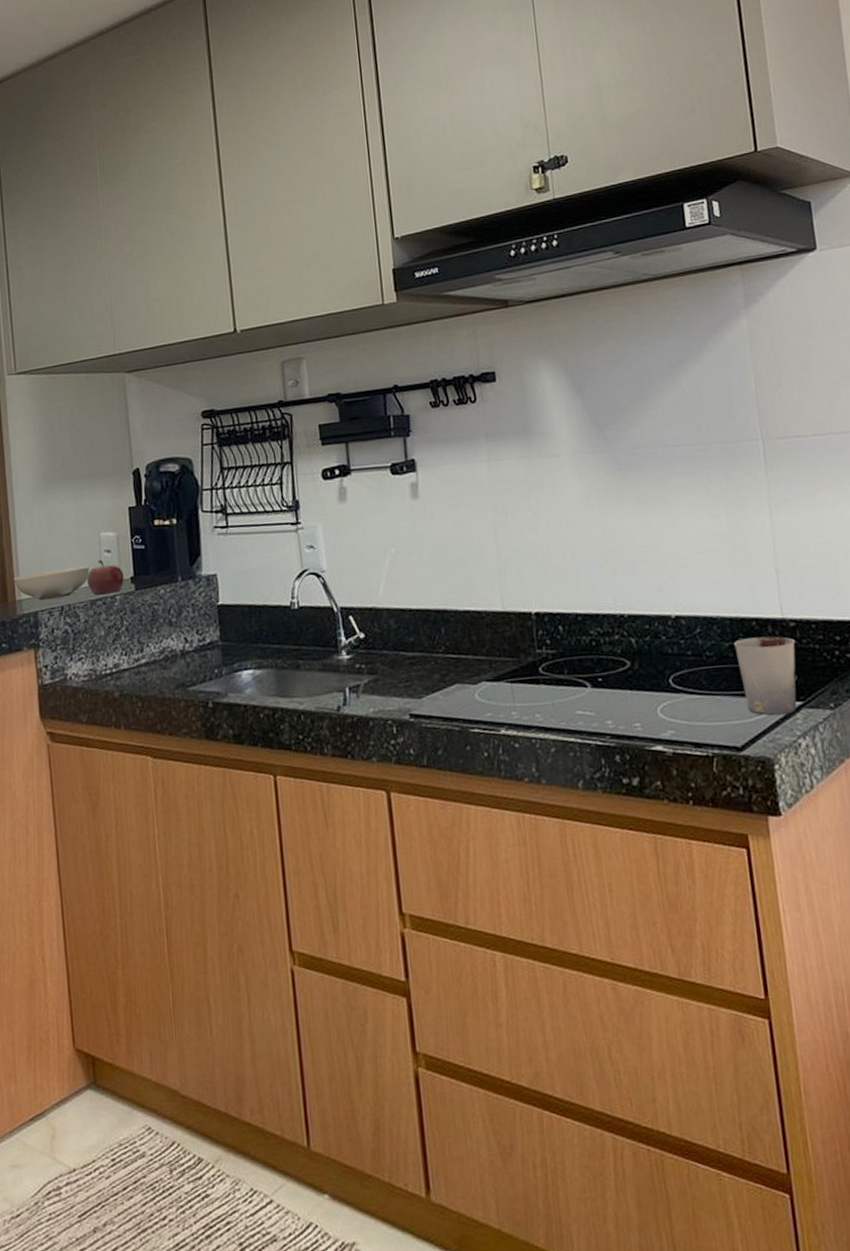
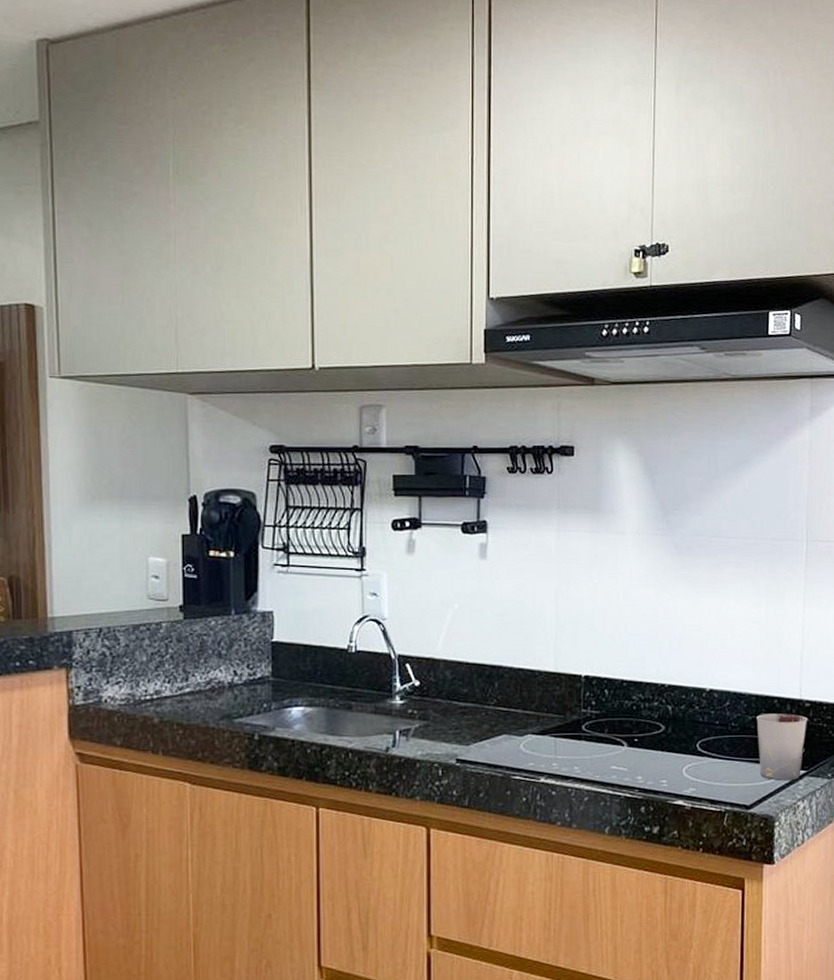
bowl: present [13,566,90,601] -> none [46,590,135,621]
fruit: present [87,559,124,595] -> none [131,585,172,620]

